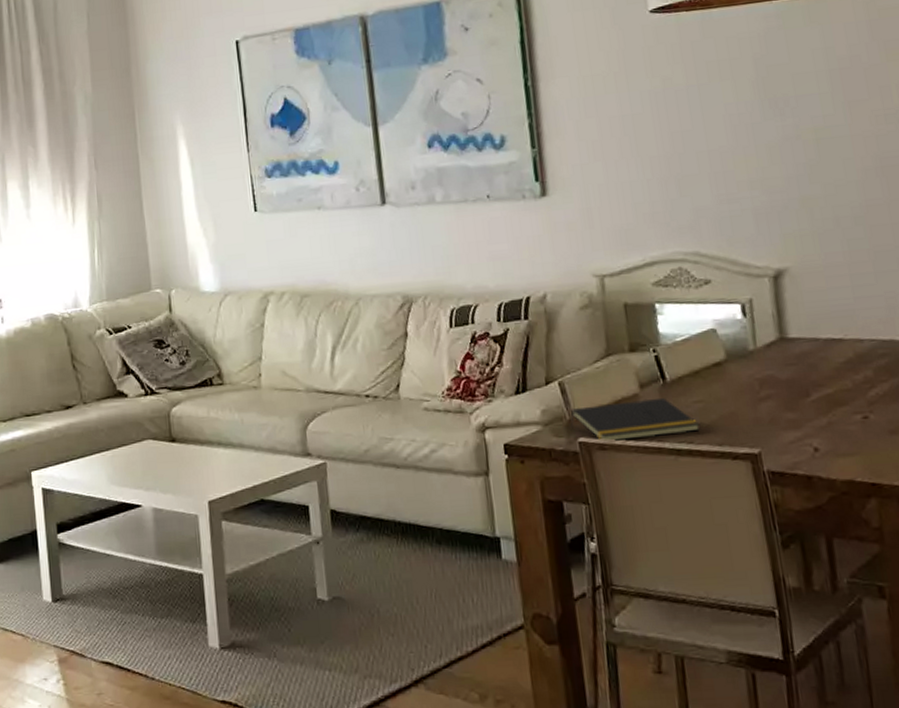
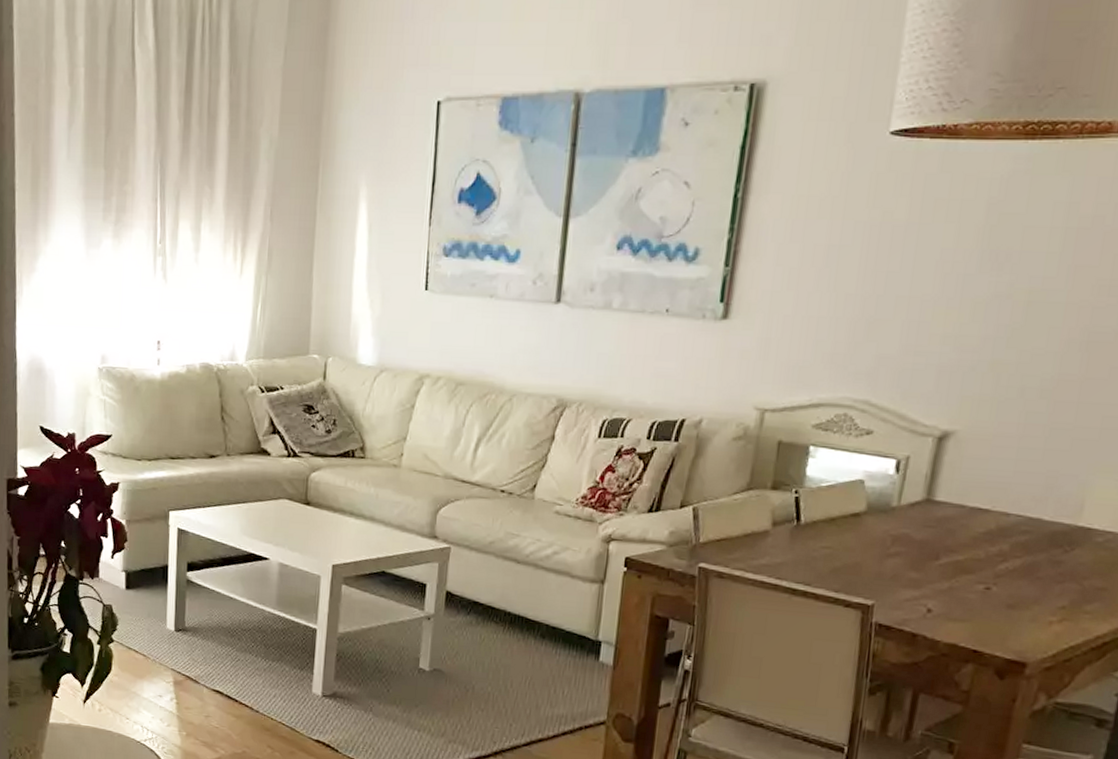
notepad: present [570,397,700,443] -> none [694,534,822,576]

